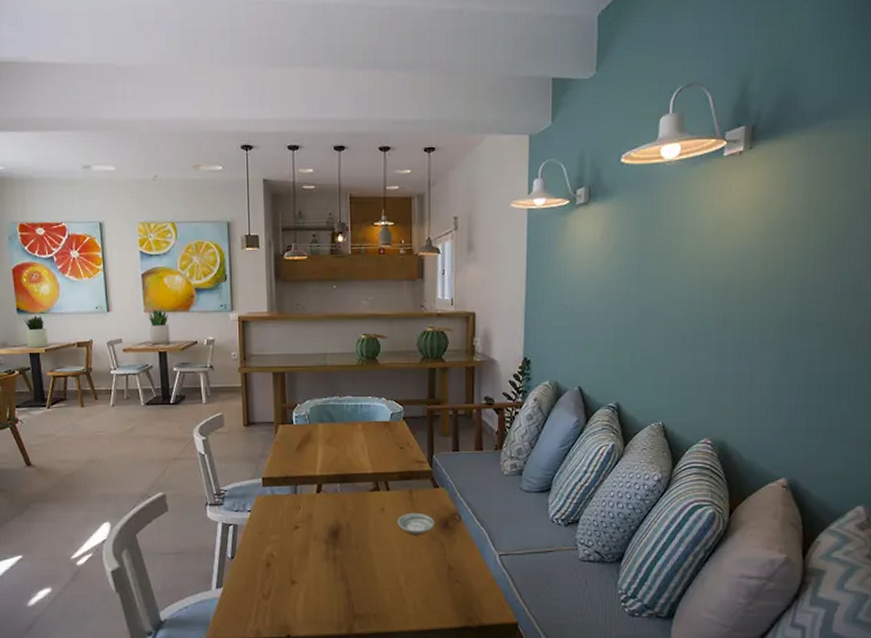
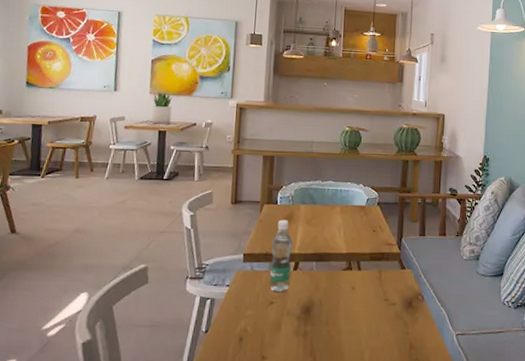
planter: present [22,315,50,349] -> none [29,89,54,120]
bottle: none [290,440,315,517] -> present [269,219,292,293]
saucer: present [397,512,435,536] -> none [366,292,401,314]

